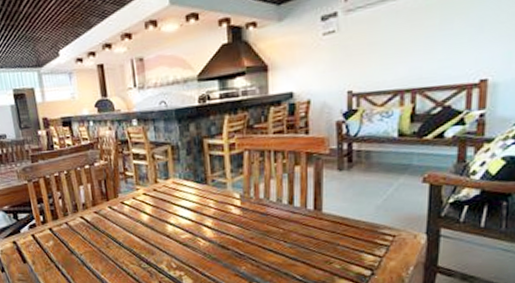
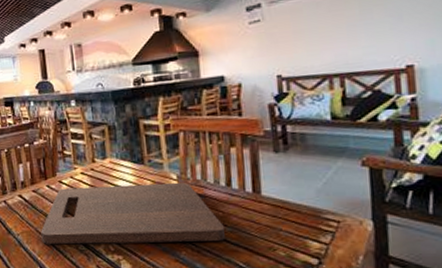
cutting board: none [103,201,284,263] -> present [40,182,225,245]

